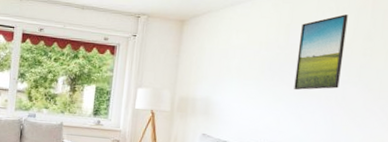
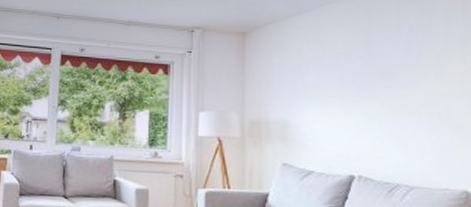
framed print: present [294,14,348,91] -> none [383,18,440,107]

